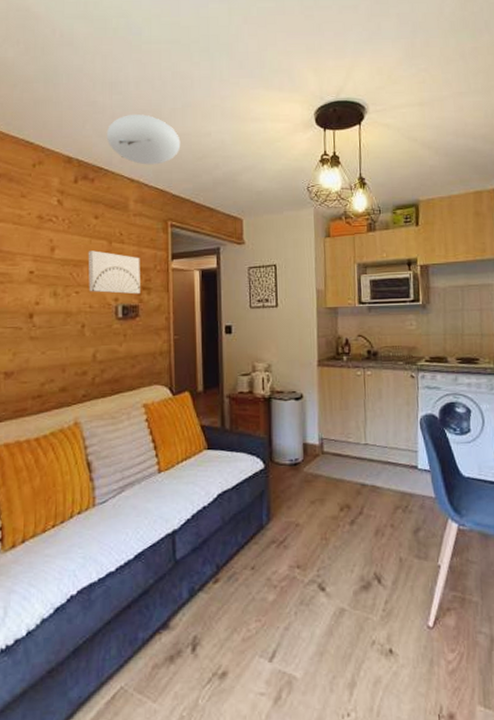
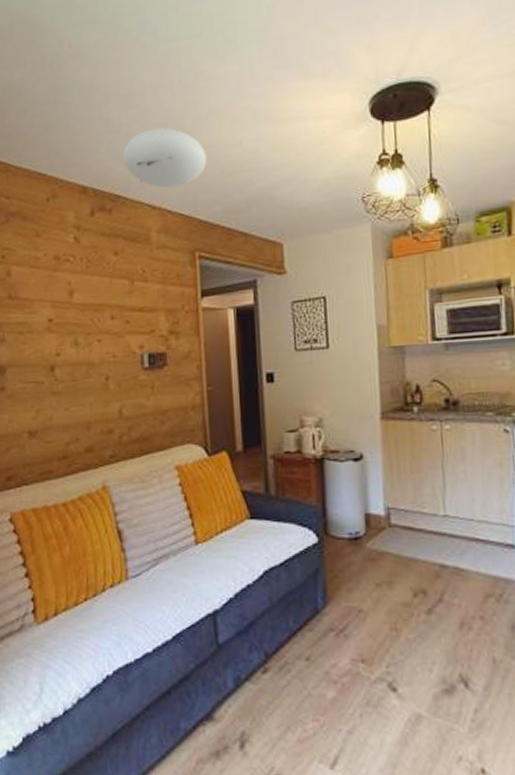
wall art: present [88,250,140,295] -> none [108,292,168,340]

